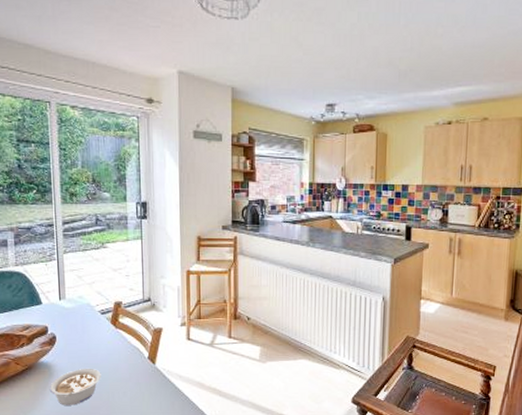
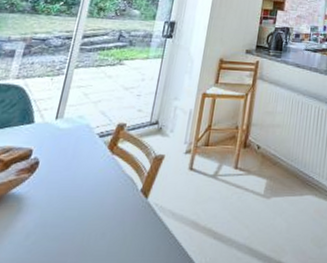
legume: present [49,368,101,405] -> none [11,202,82,251]

